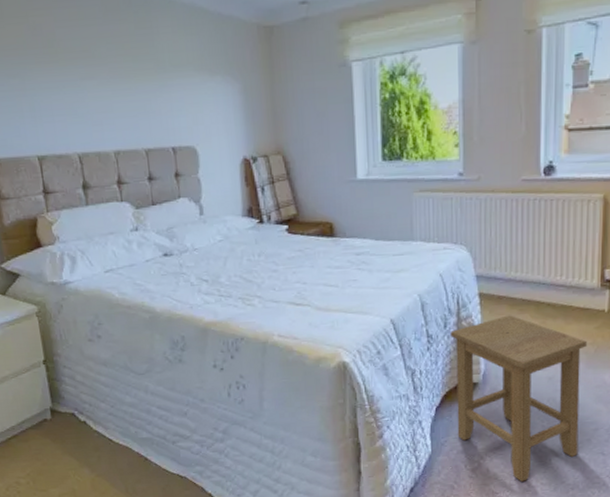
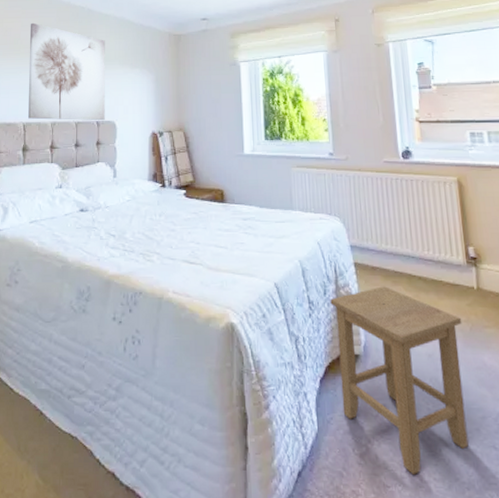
wall art: none [66,15,183,149] -> present [28,22,105,121]

